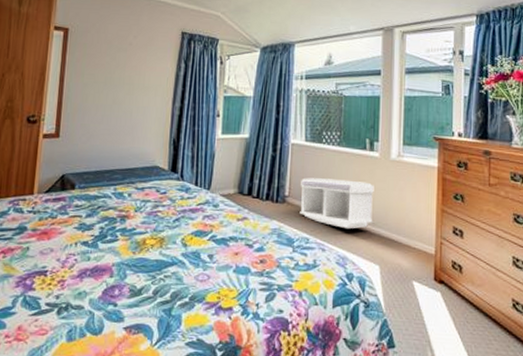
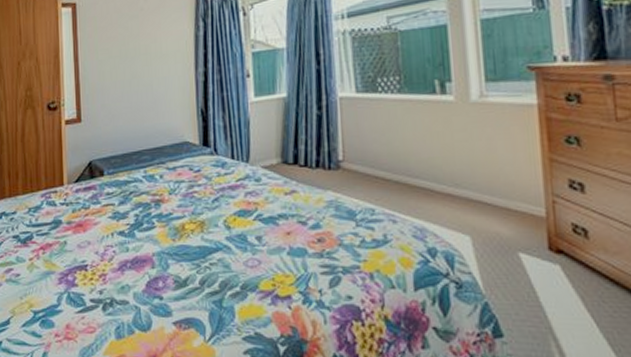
bench: present [300,178,374,229] -> none [356,133,456,194]

